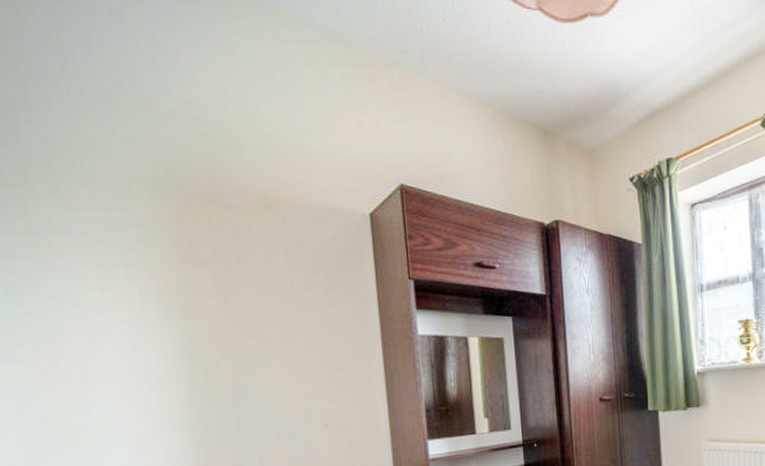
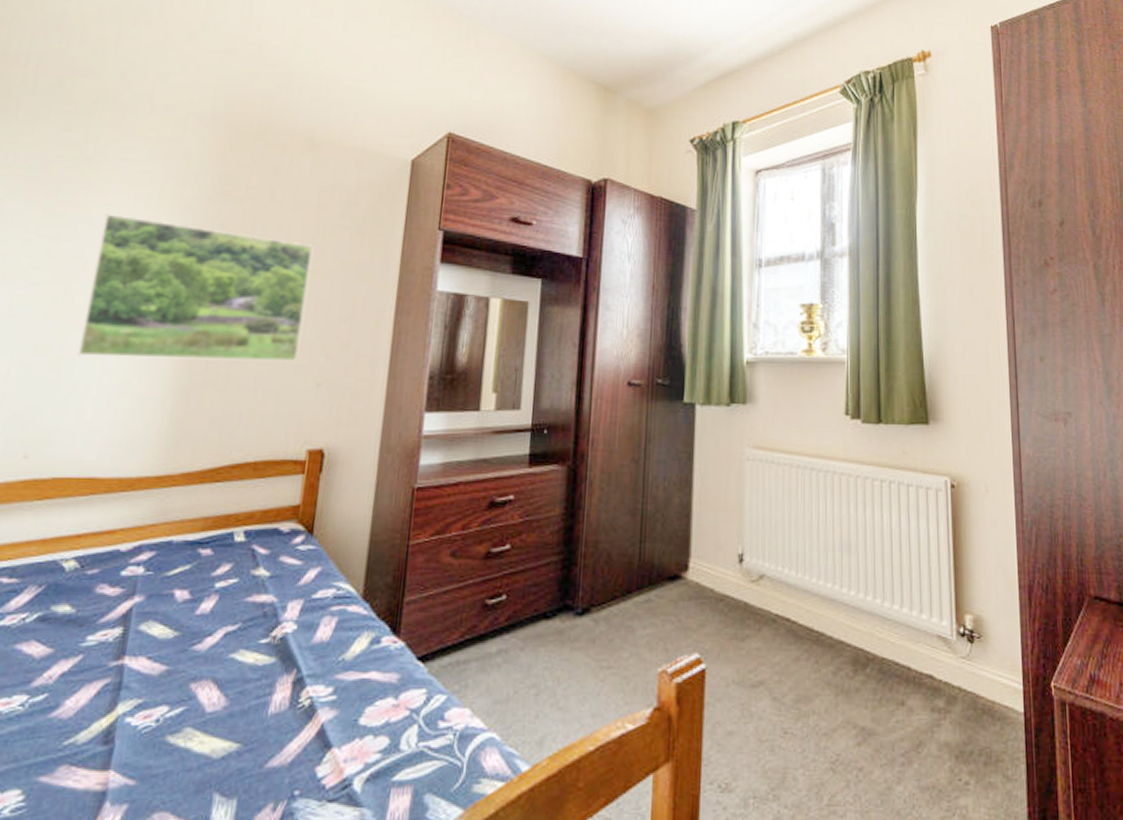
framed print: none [72,285,302,422] -> present [77,212,313,361]

